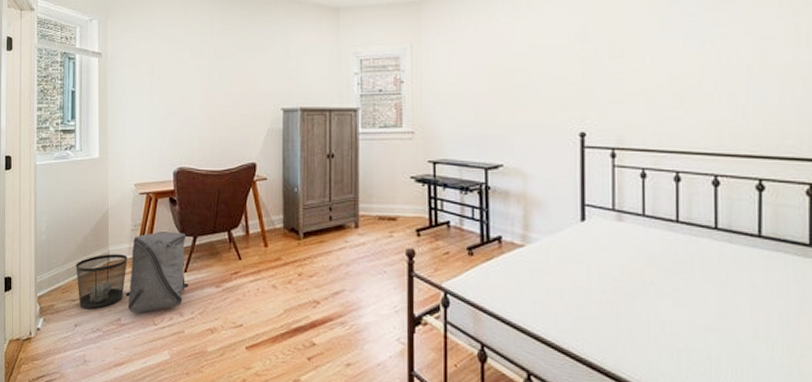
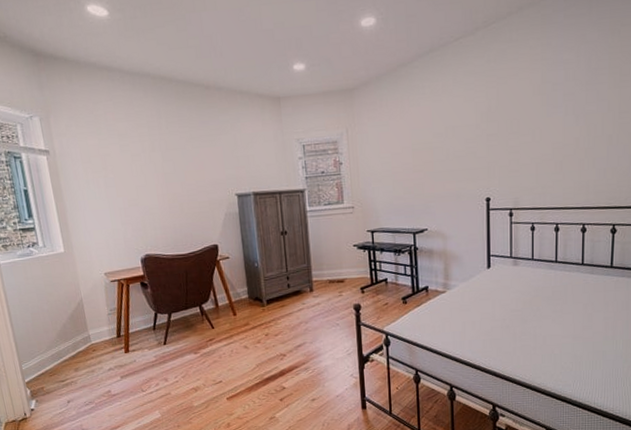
waste bin: present [76,254,127,310] -> none [59,336,110,387]
backpack: present [126,231,189,314] -> none [111,311,170,384]

